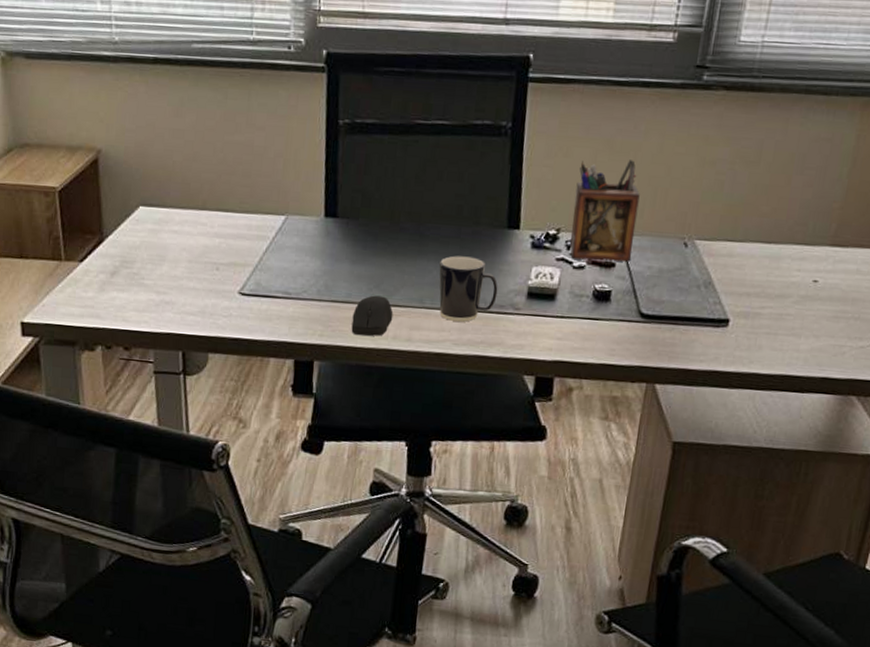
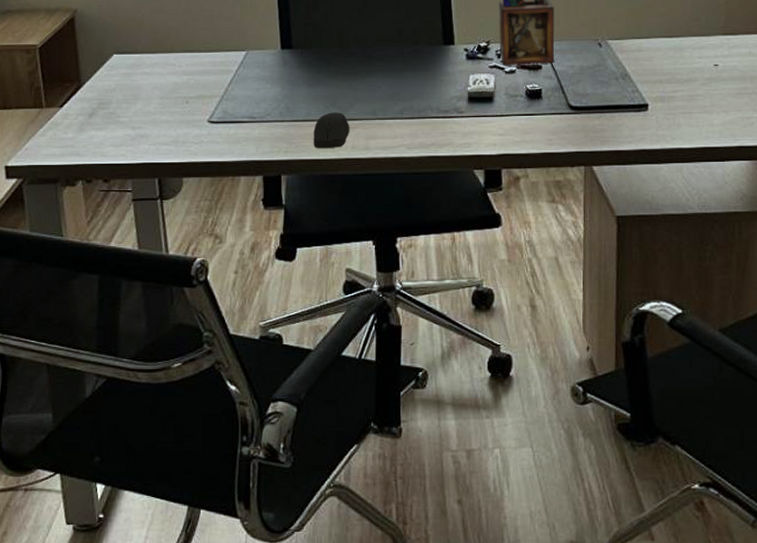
mug: present [439,255,498,322] -> none [387,72,442,128]

